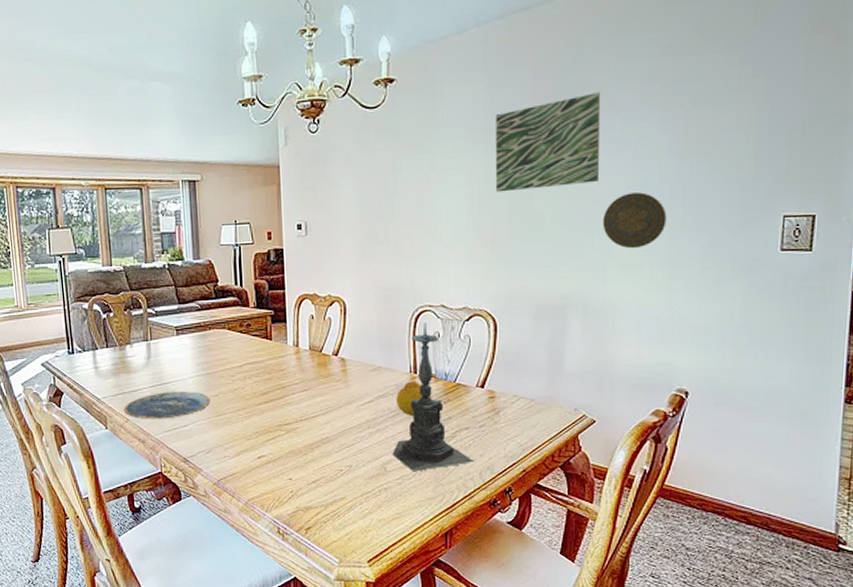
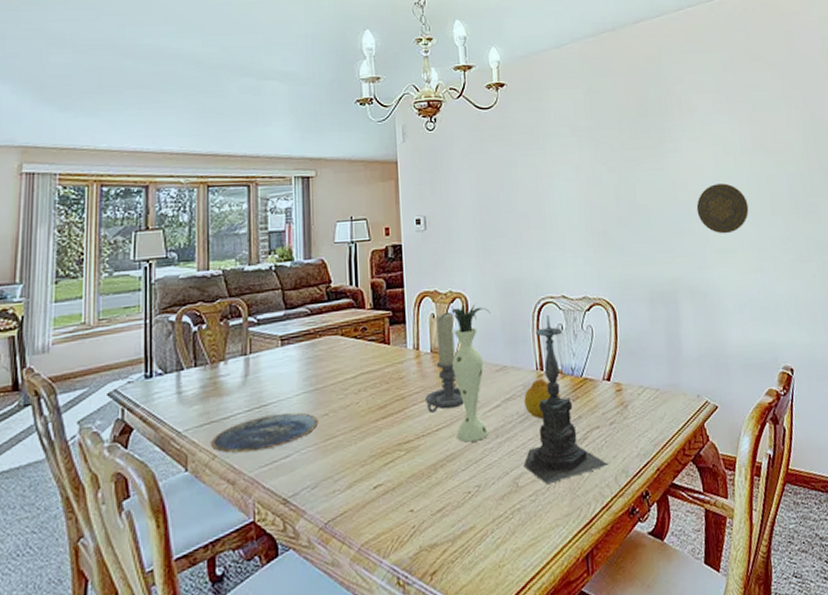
candle holder: none [304,315,339,402] -> present [425,313,464,413]
vase: none [317,306,368,430] -> present [438,302,491,443]
wall art: present [495,92,601,192] -> none [596,99,689,185]

